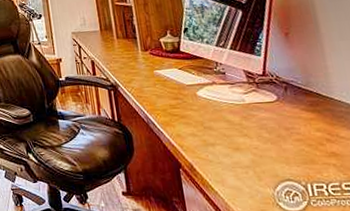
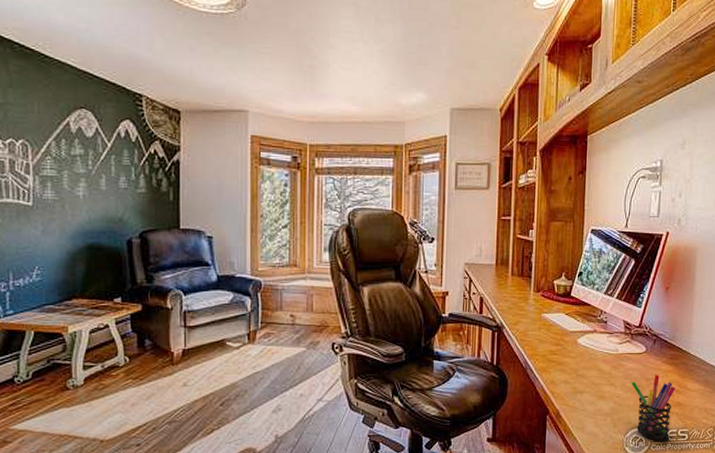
pen holder: none [268,122,332,197] -> present [631,374,676,442]

